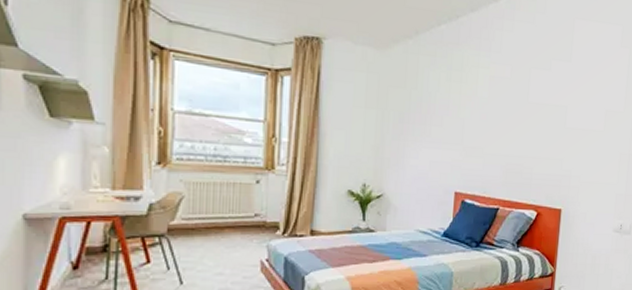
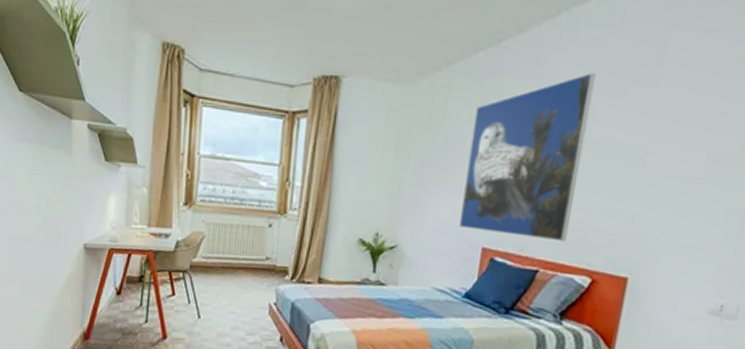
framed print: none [435,47,529,184] -> present [459,72,596,242]

